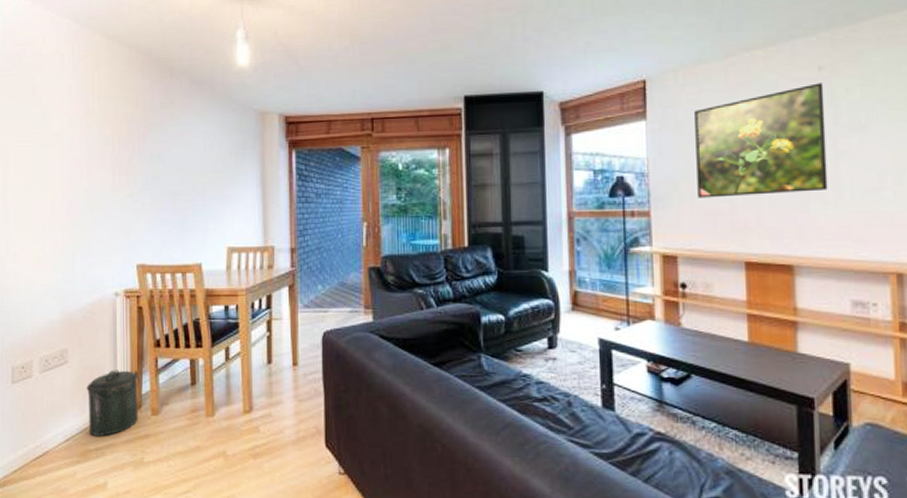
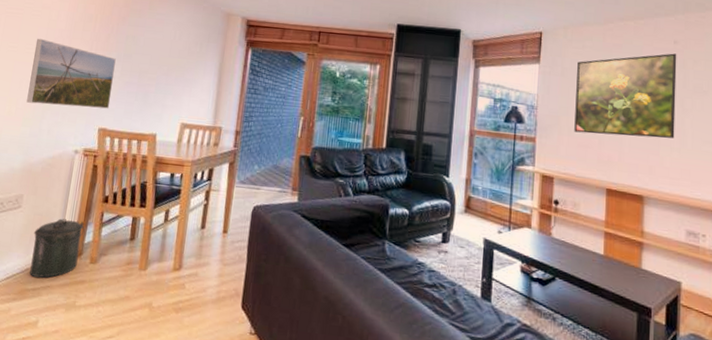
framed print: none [52,171,145,246] -> present [26,38,116,109]

